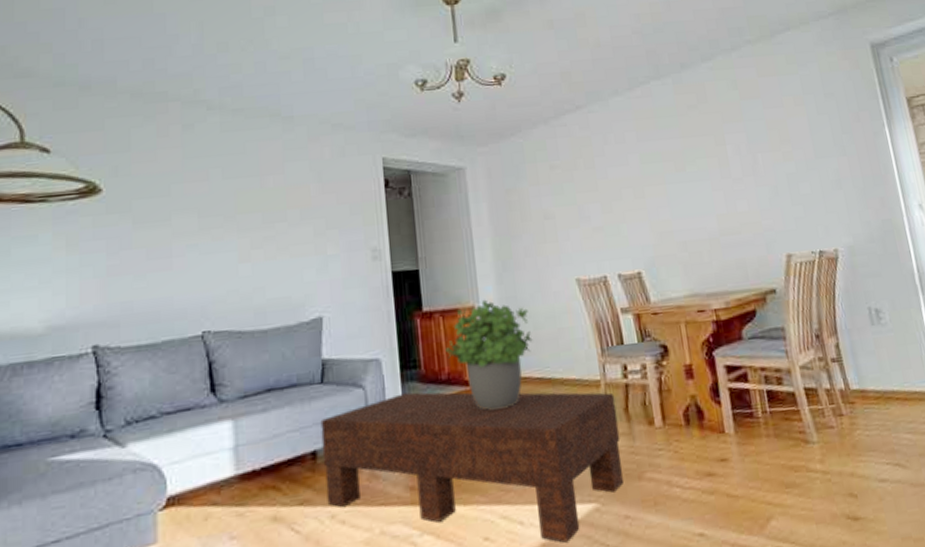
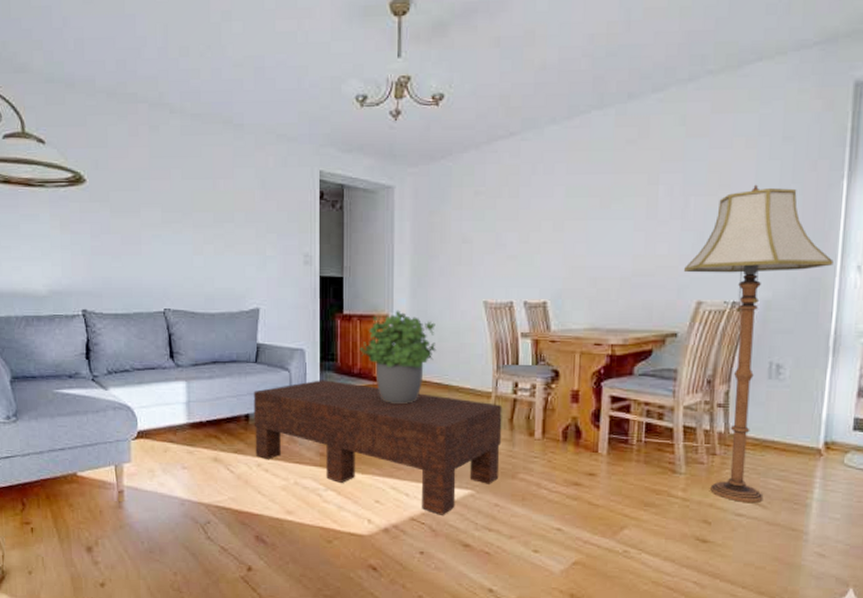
floor lamp: none [767,137,901,466] -> present [684,184,834,503]

